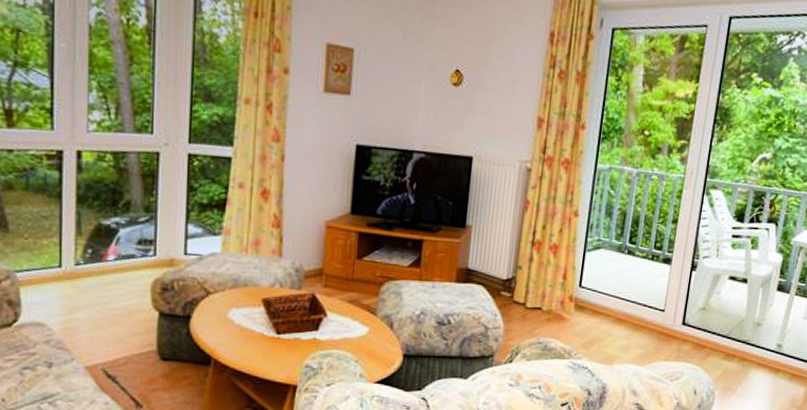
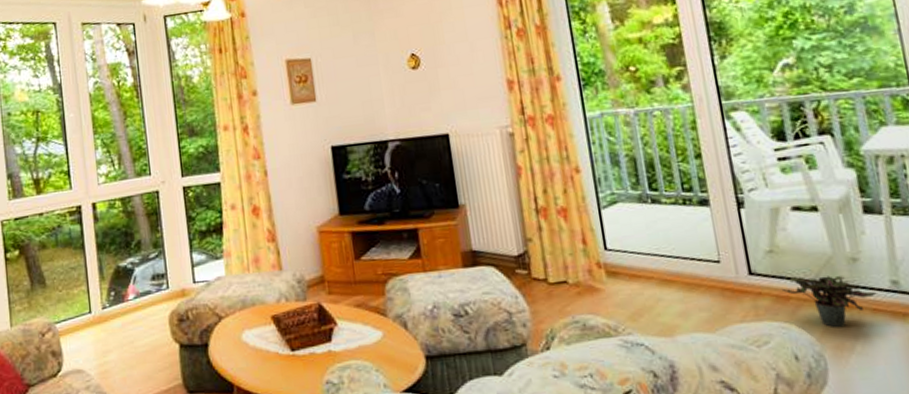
potted plant: none [701,331,765,373] -> present [781,276,877,327]

